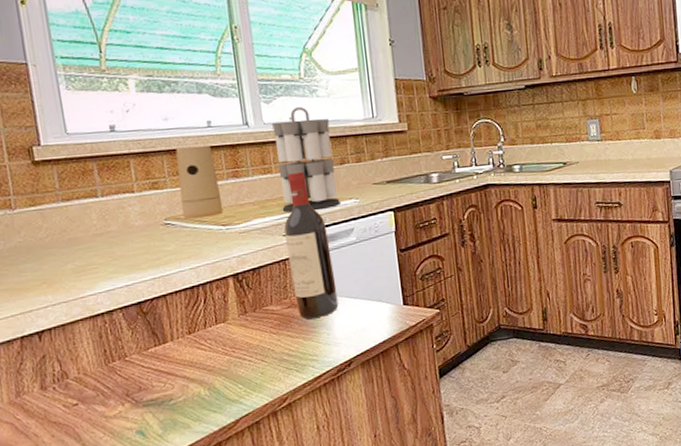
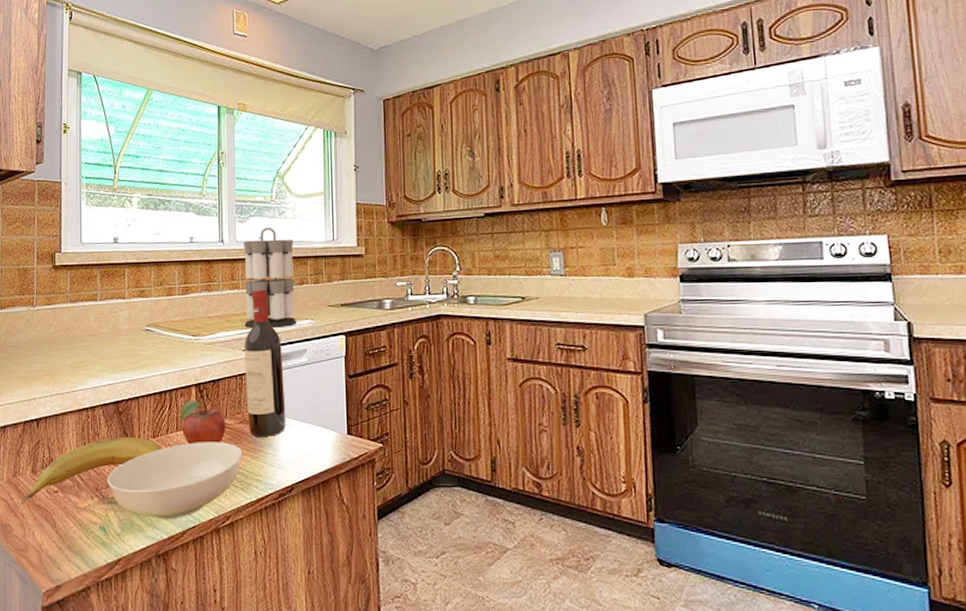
fruit: none [31,336,201,424] -> present [21,436,162,504]
bowl: none [138,328,295,413] -> present [106,442,243,519]
canister: present [176,145,224,220] -> none [161,259,194,328]
fruit: none [217,289,273,336] -> present [180,400,226,445]

